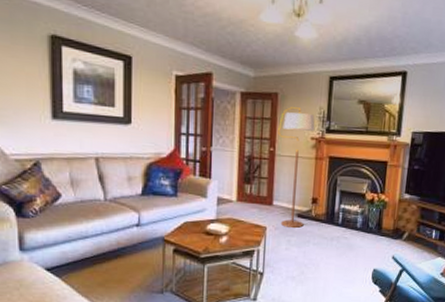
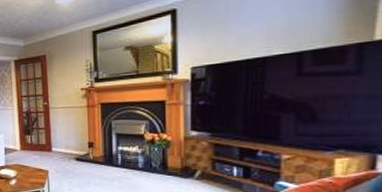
floor lamp: present [278,107,315,228] -> none [49,64,84,170]

